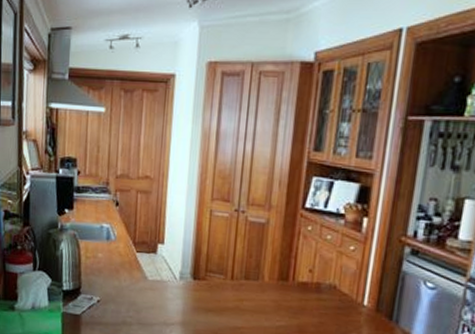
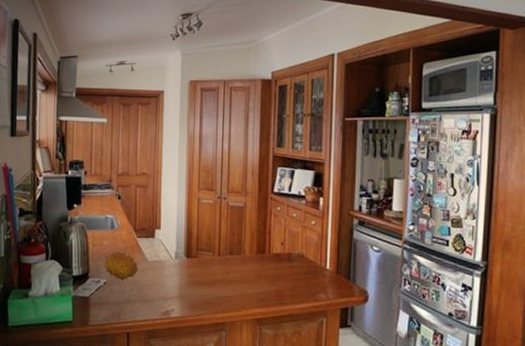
fruit: none [97,266,137,300] -> present [103,251,138,281]

